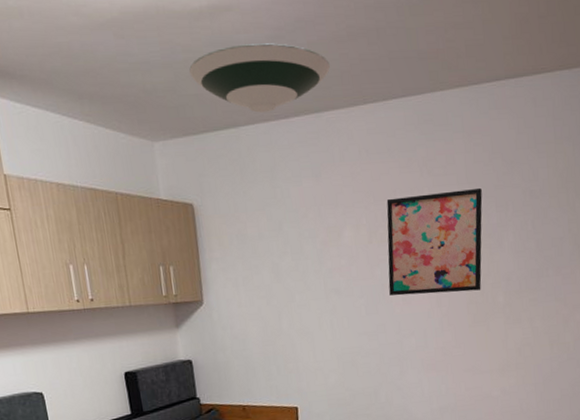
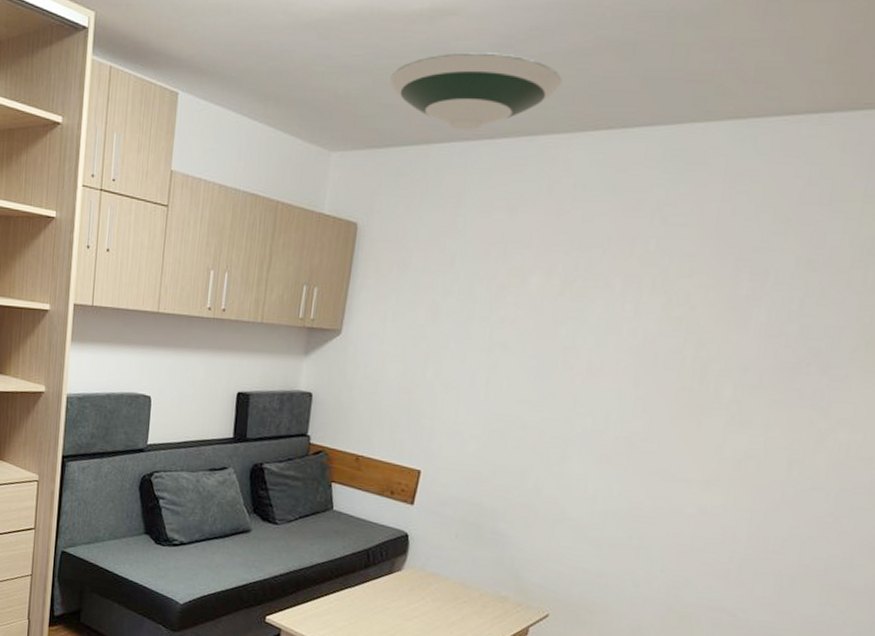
wall art: present [386,187,483,296] -> none [571,245,734,376]

